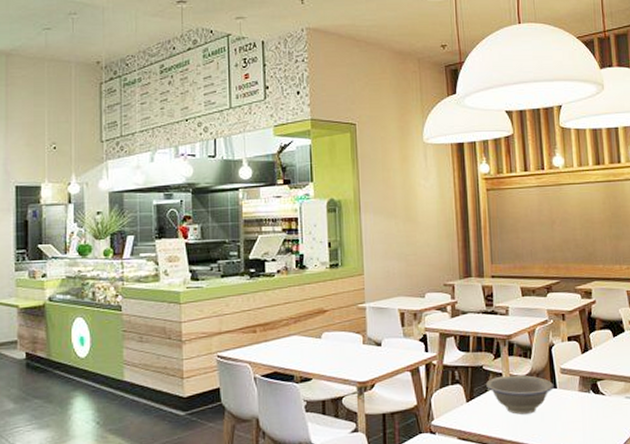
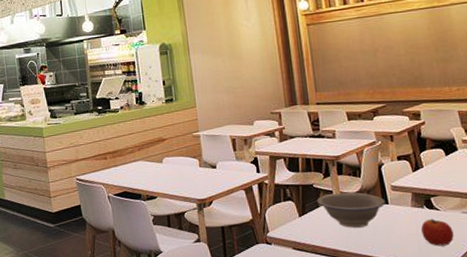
apple: none [587,404,617,434] -> present [421,218,454,246]

